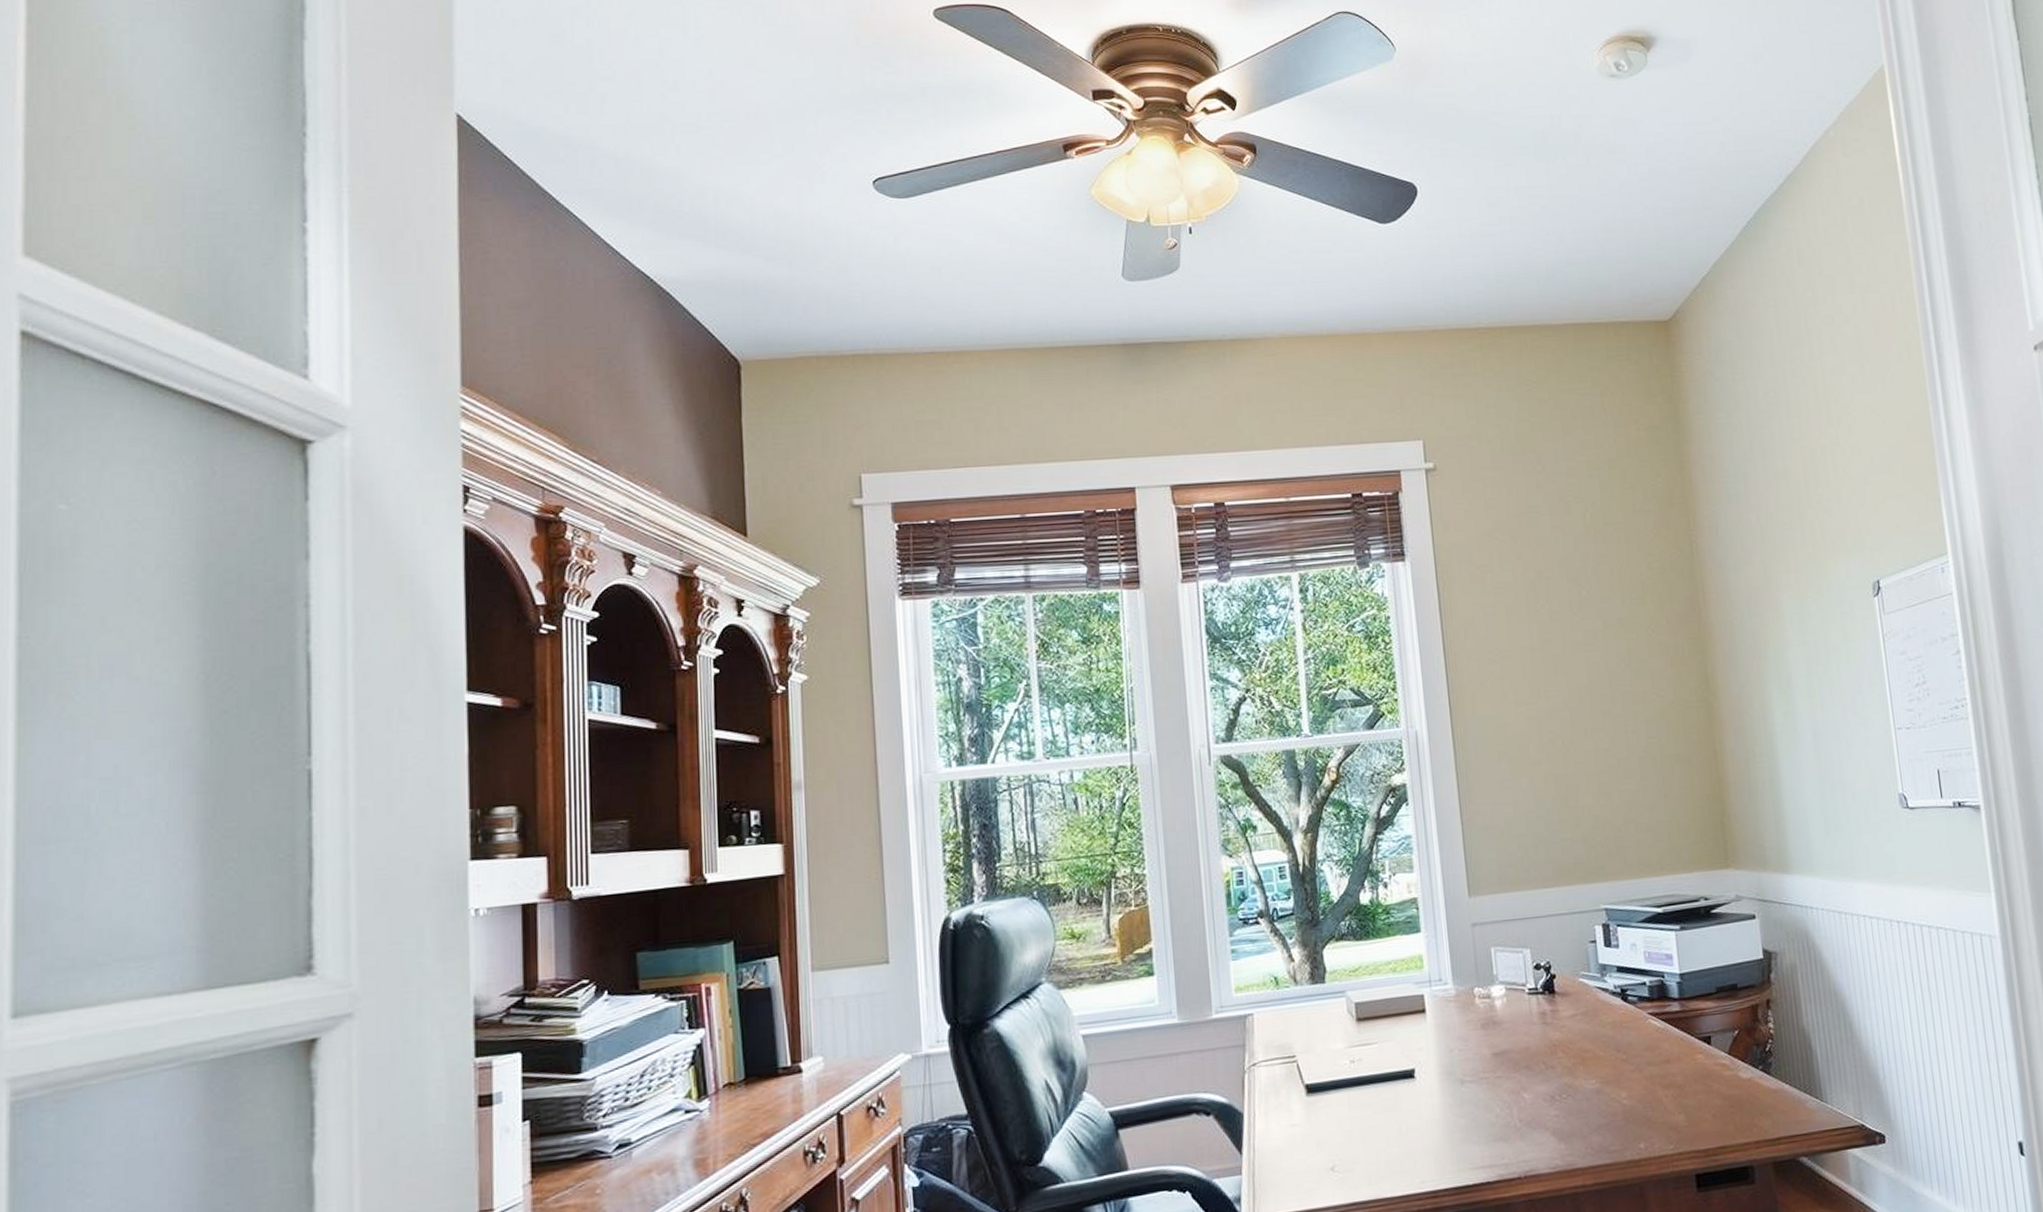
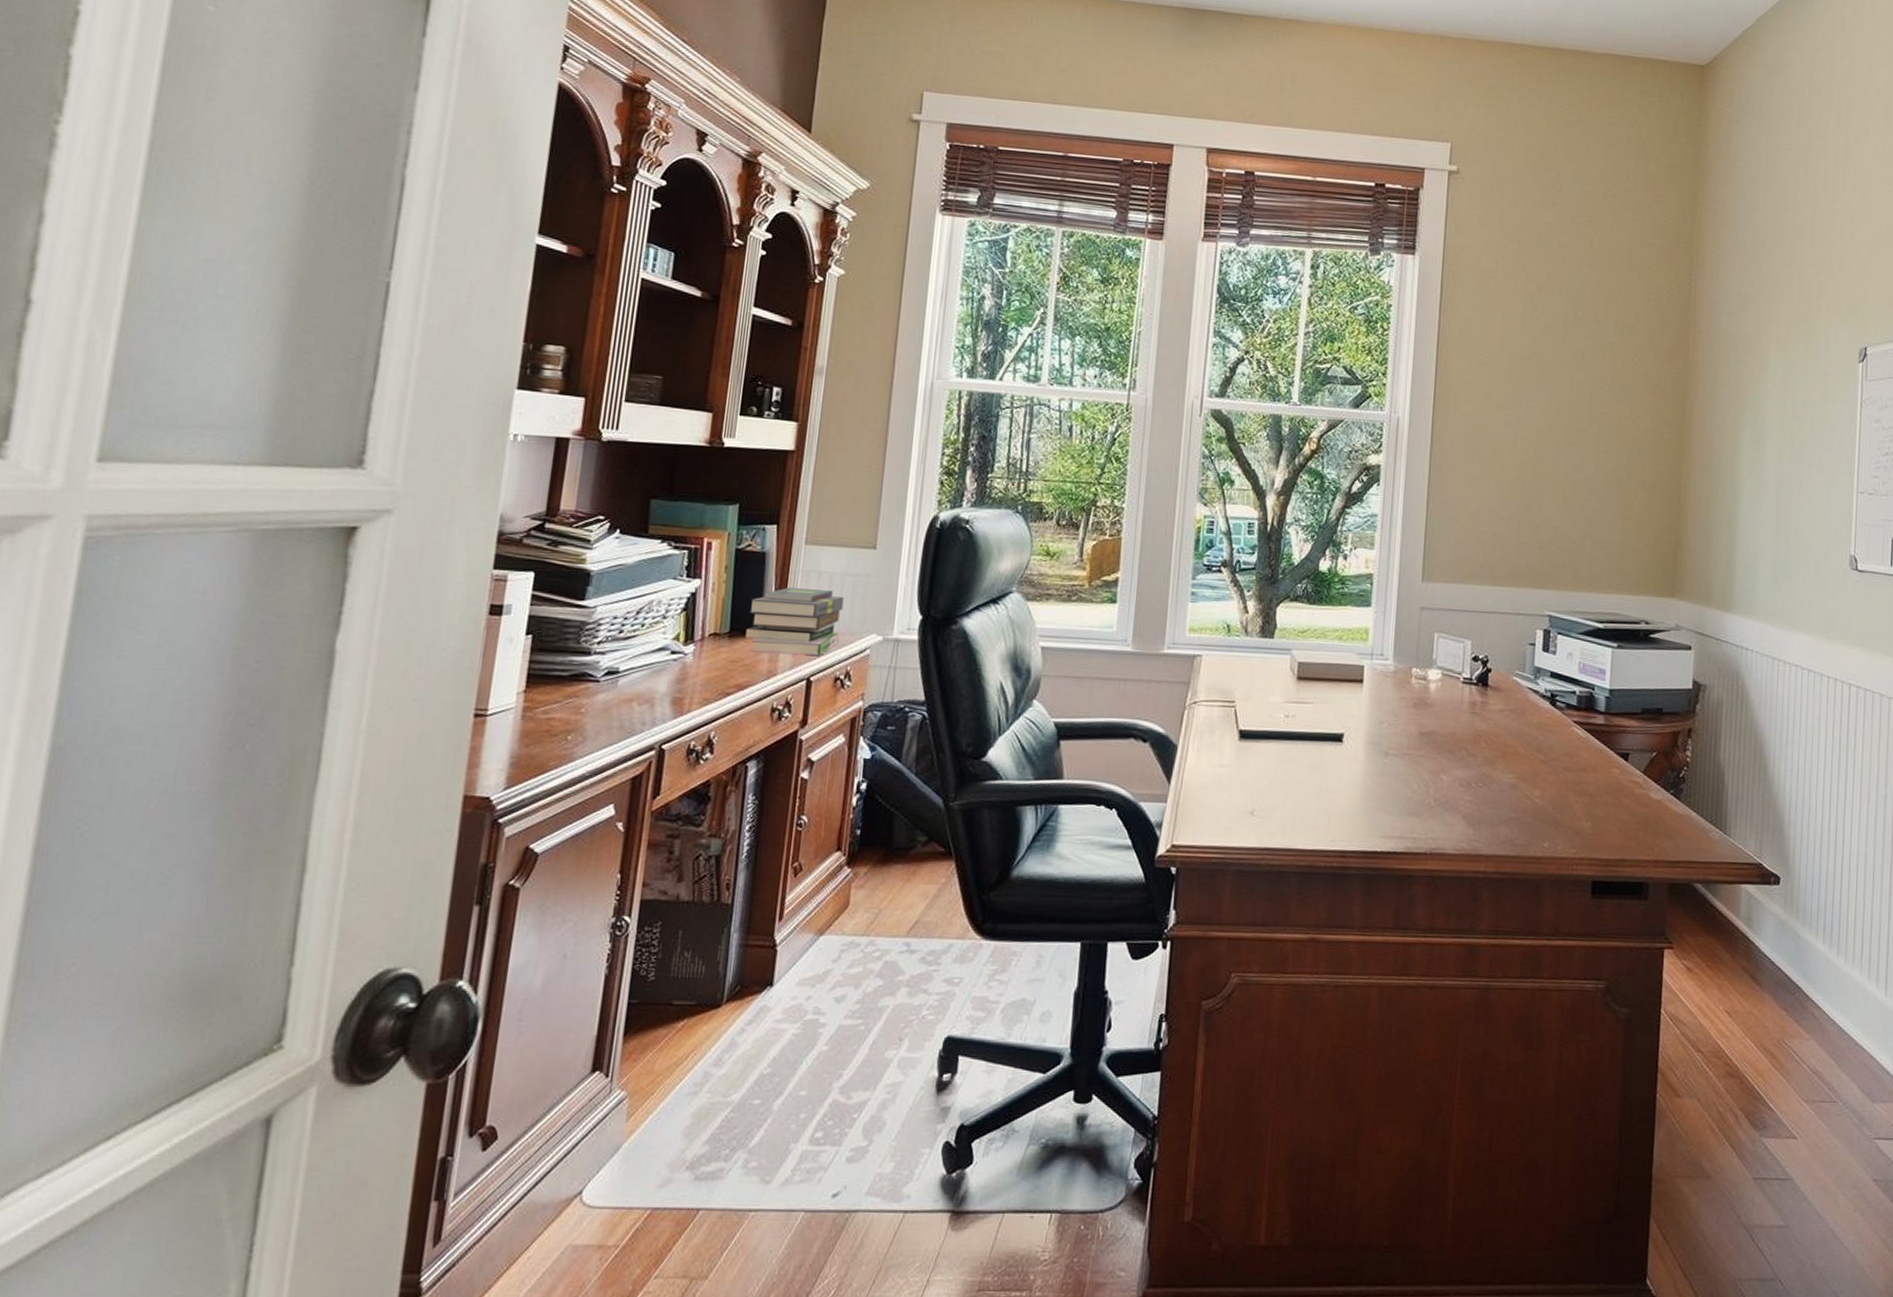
books: none [762,1016,864,1096] -> present [745,587,844,656]

